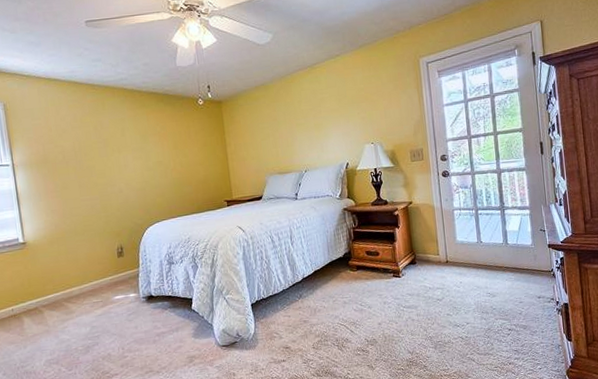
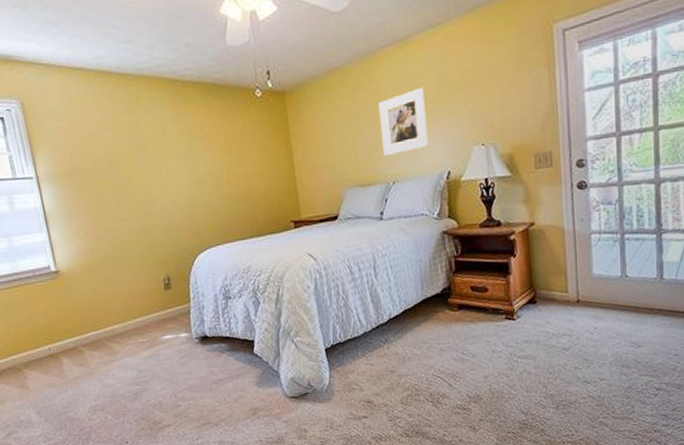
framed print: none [293,100,332,151] -> present [378,87,429,156]

